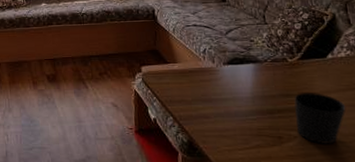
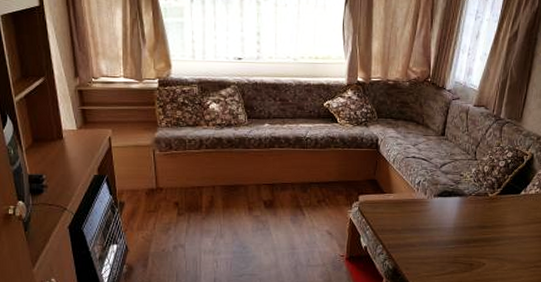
cup: present [294,93,346,144] -> none [486,225,528,270]

